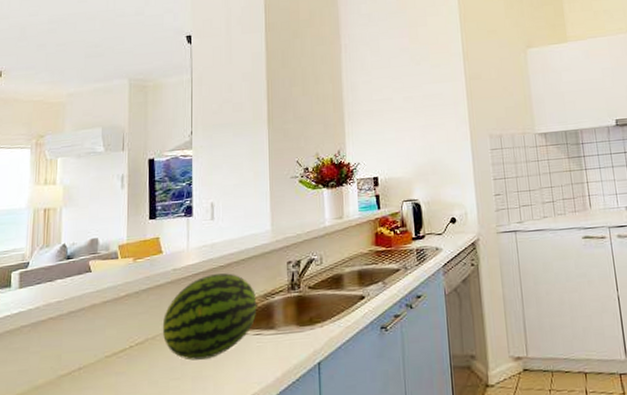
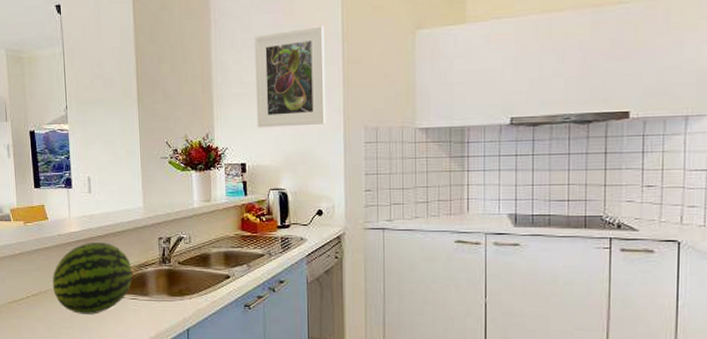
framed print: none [383,47,454,142] -> present [254,26,326,128]

